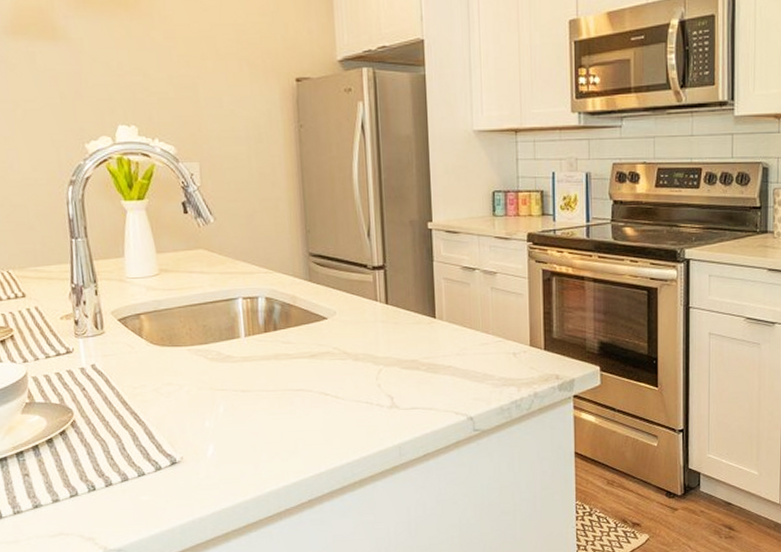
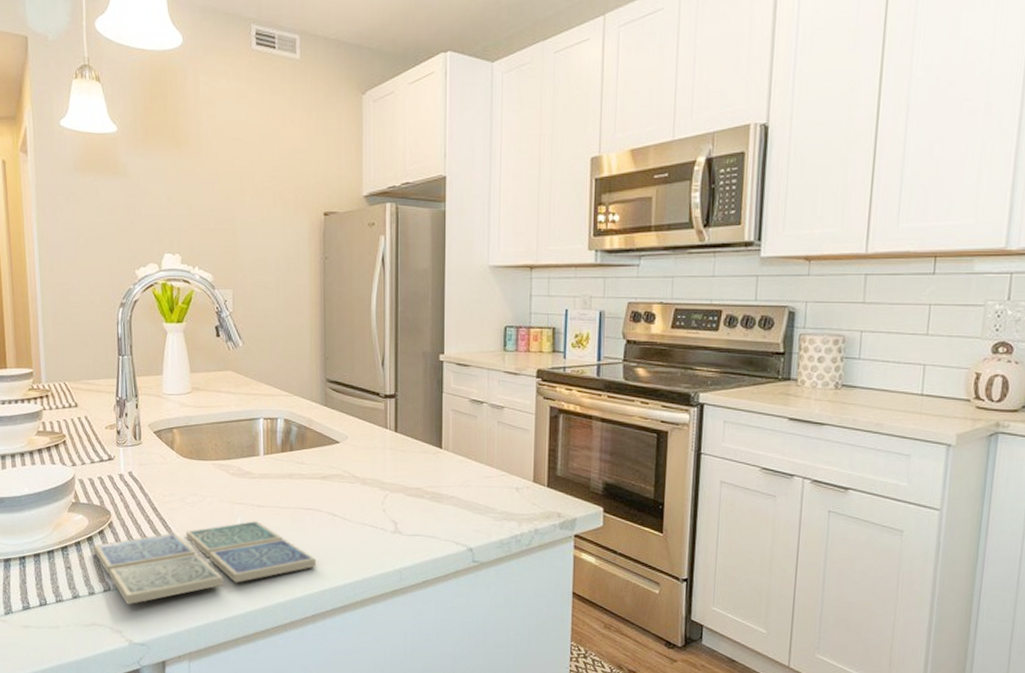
drink coaster: none [54,407,310,509] -> present [93,521,316,605]

